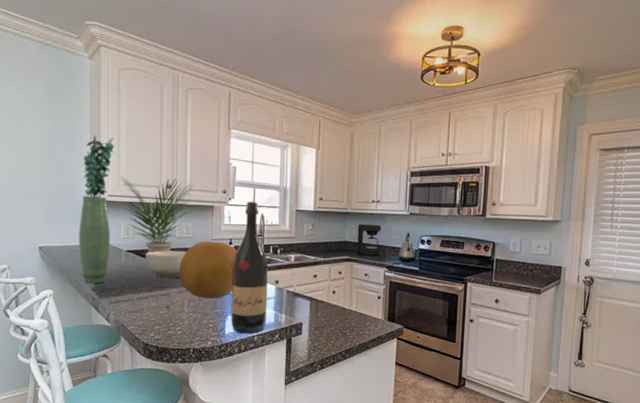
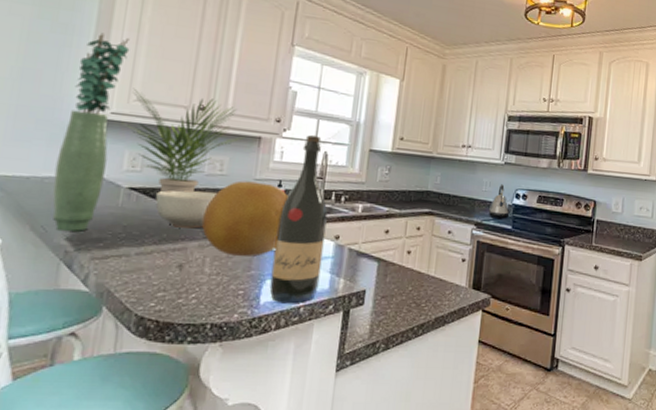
coffee maker: present [357,223,382,256] -> none [440,171,472,210]

